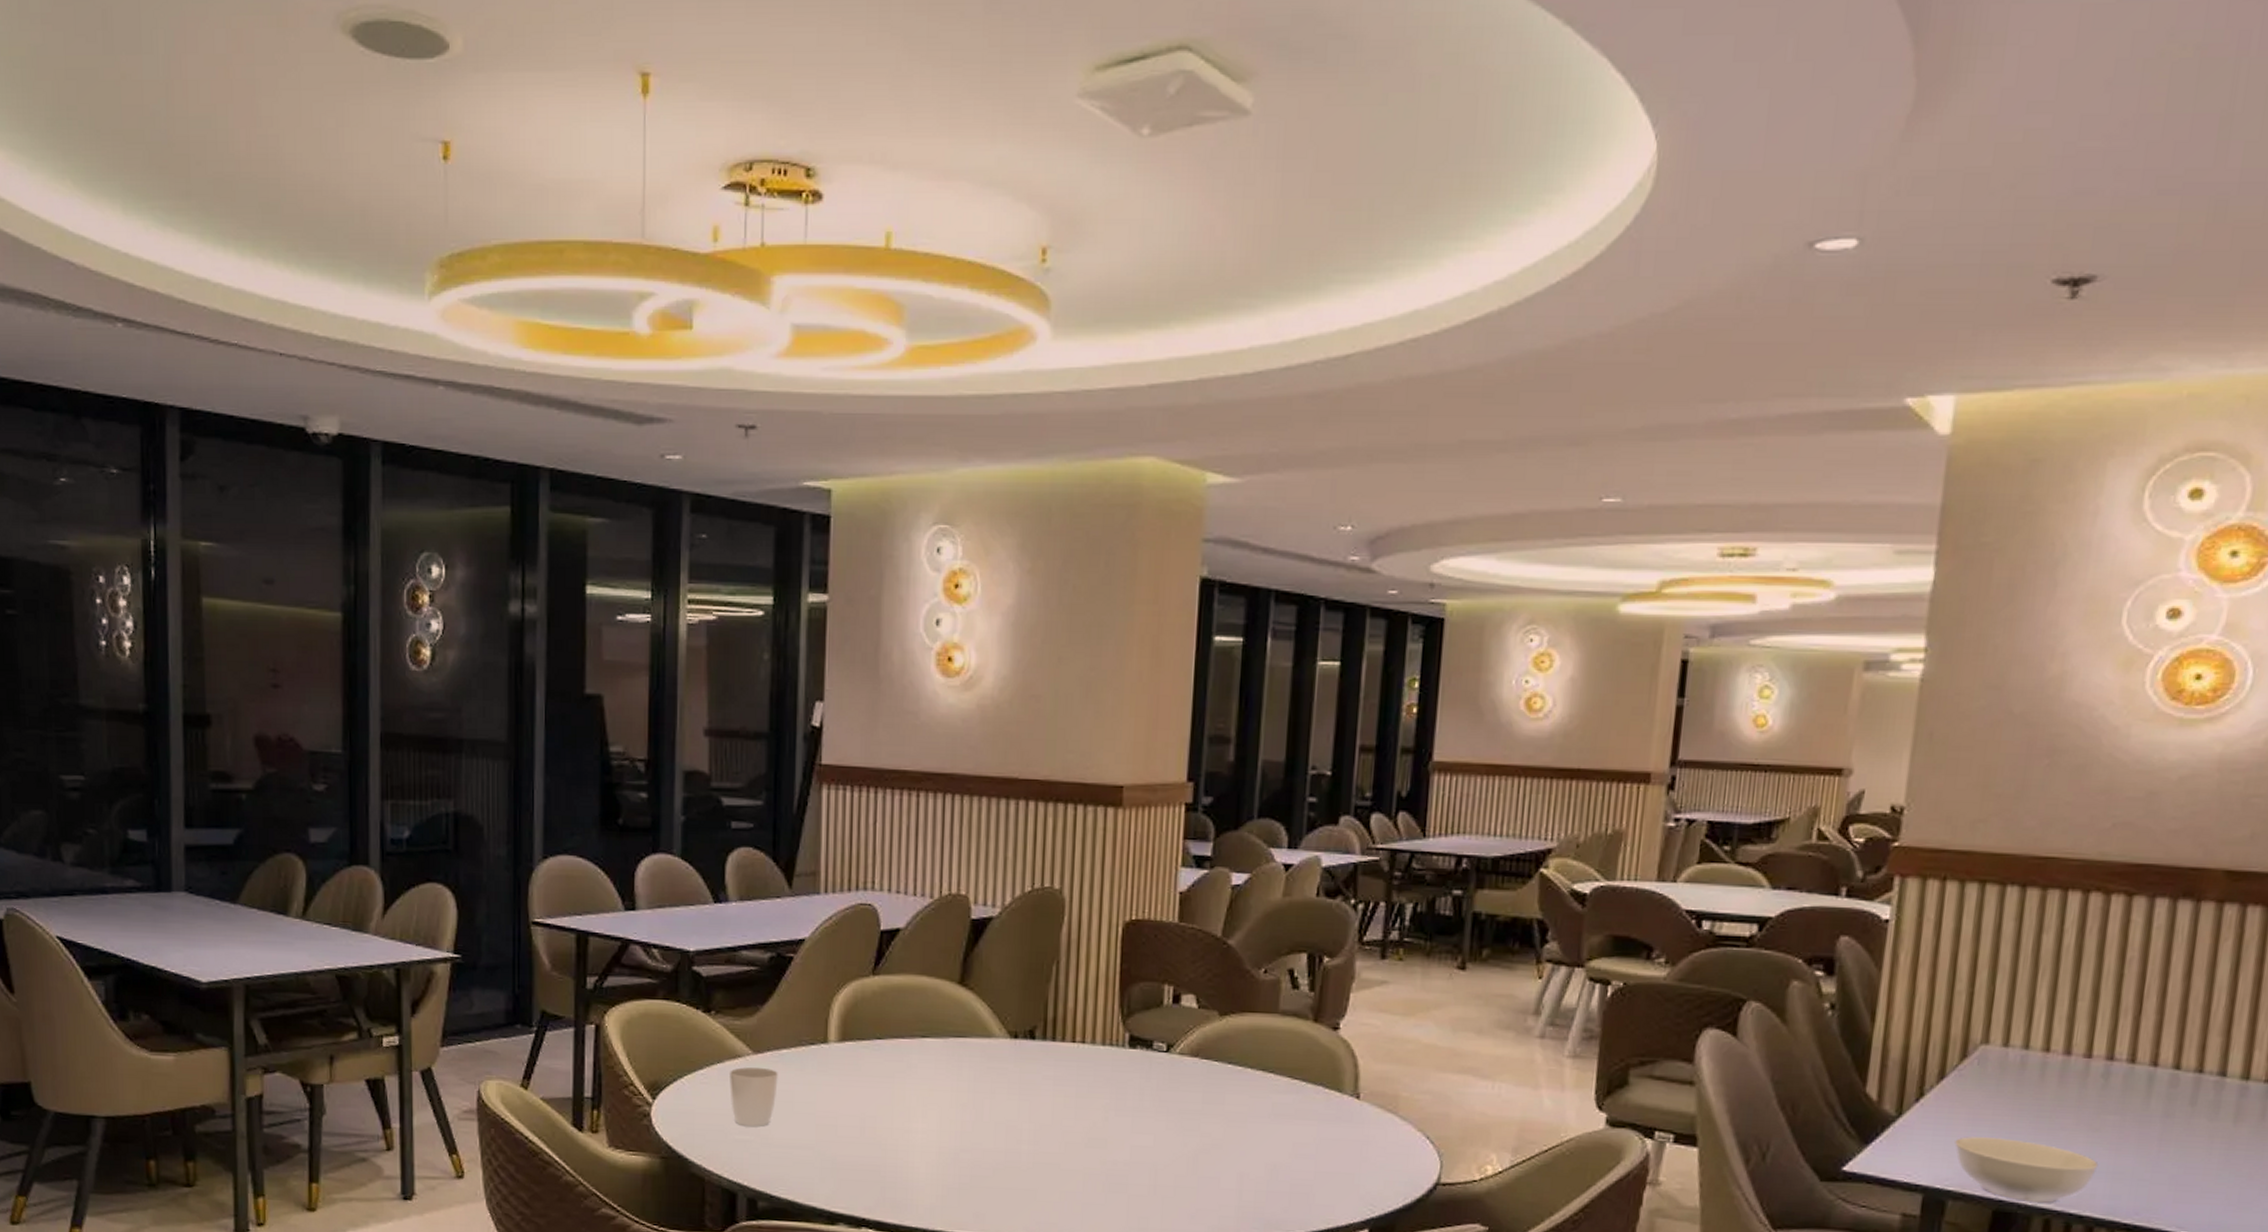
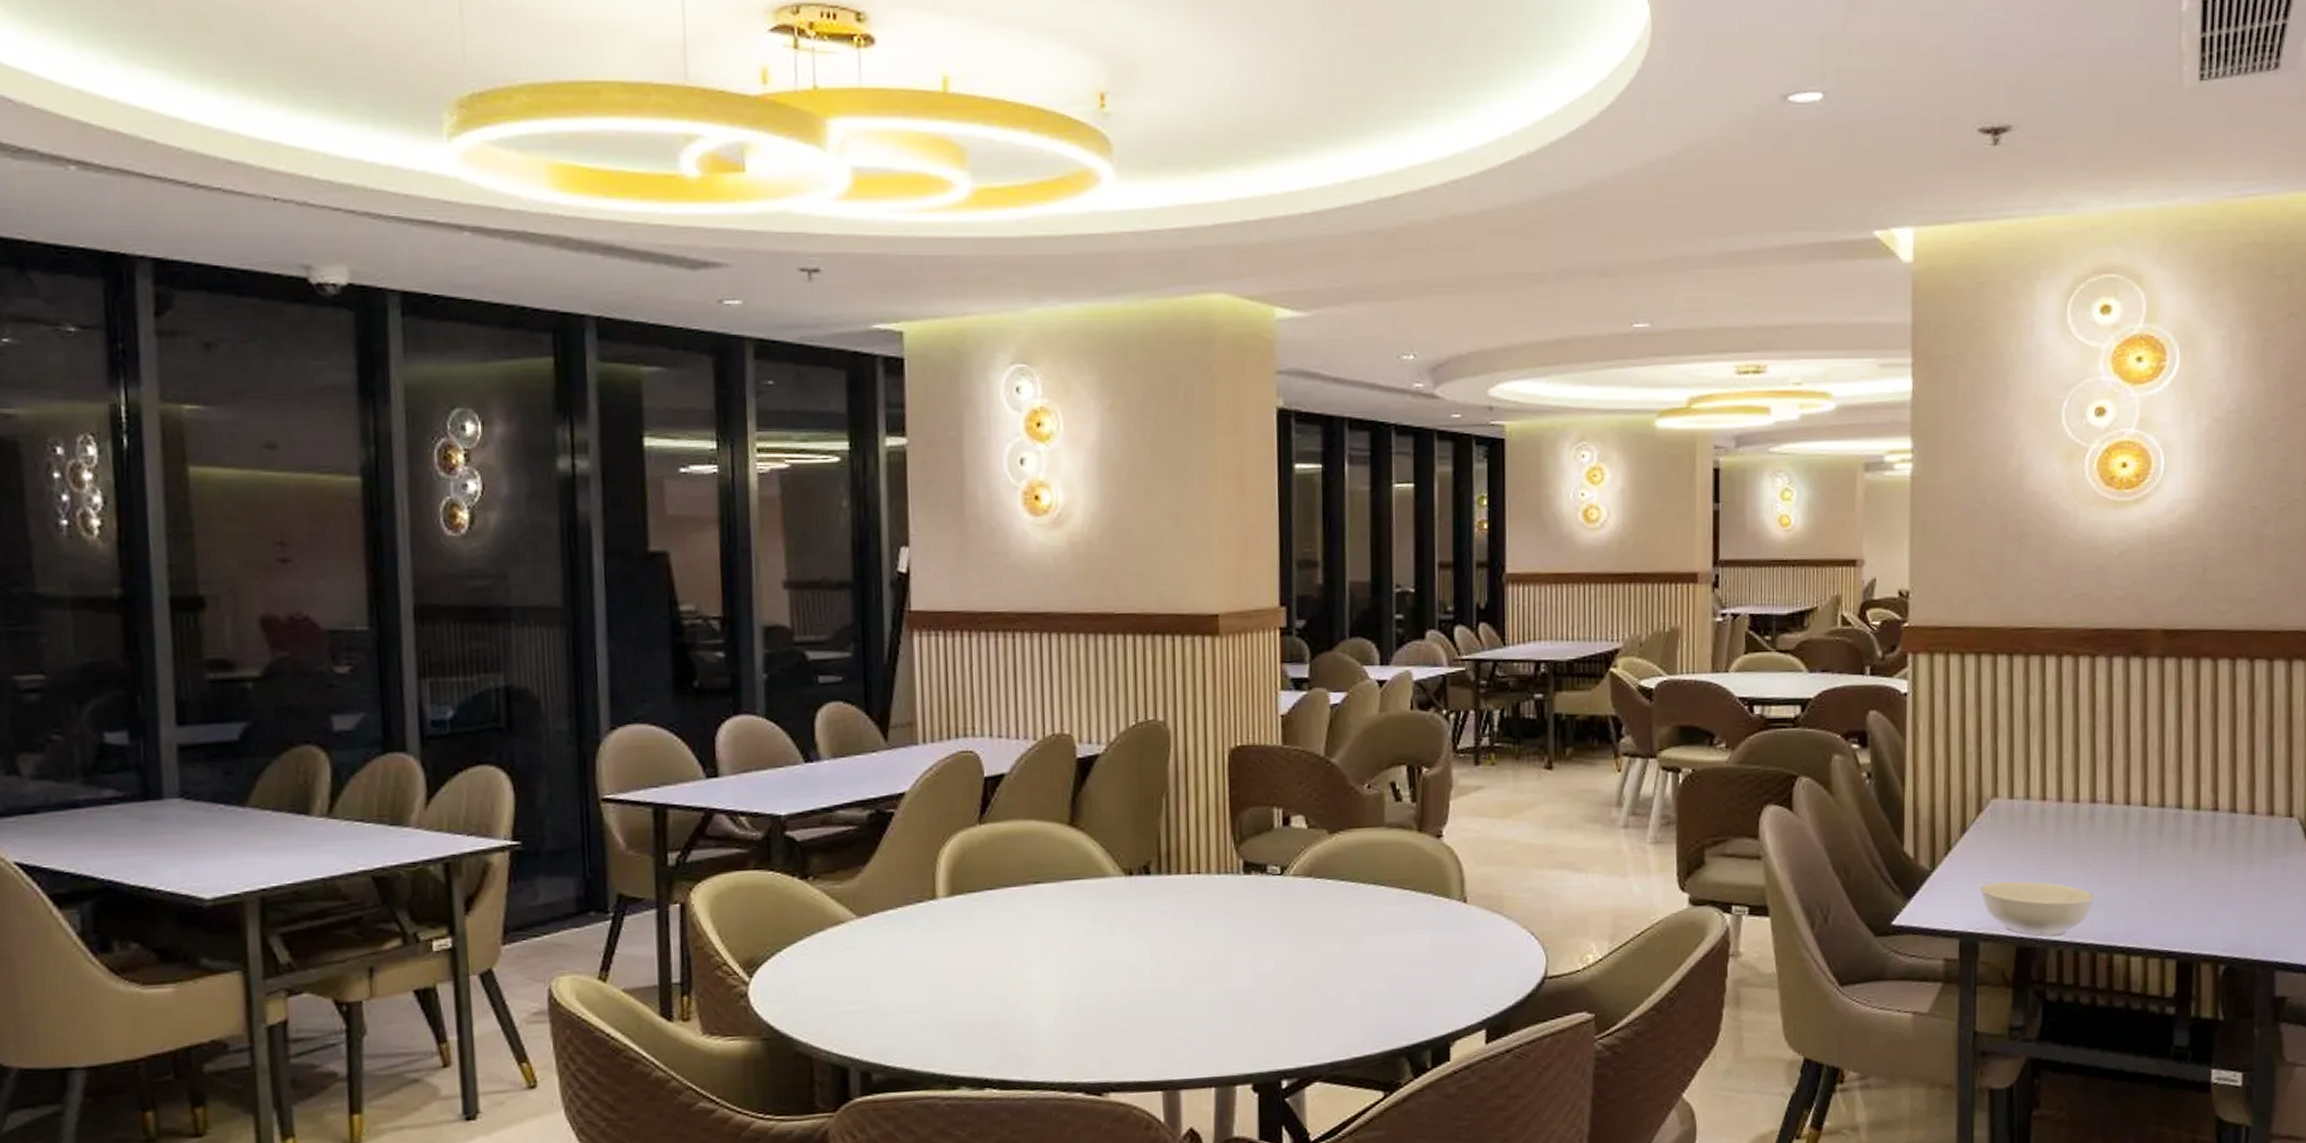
cup: present [729,1067,778,1128] -> none [833,932,886,997]

